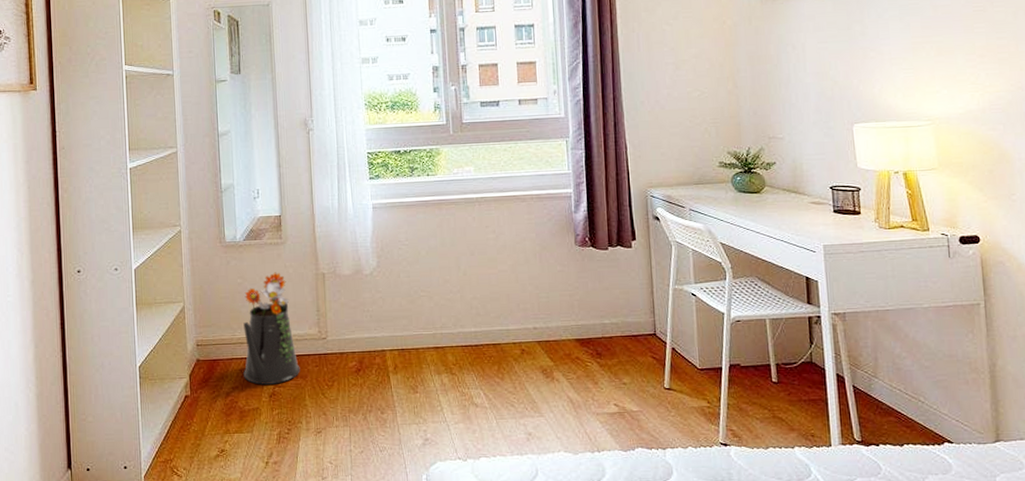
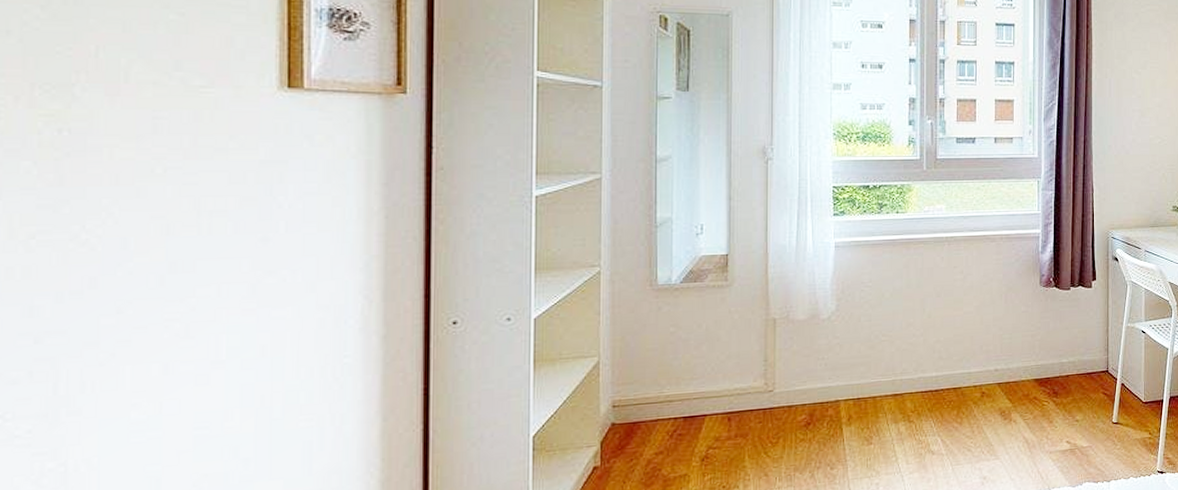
watering can: present [243,272,300,385] -> none [671,318,741,448]

